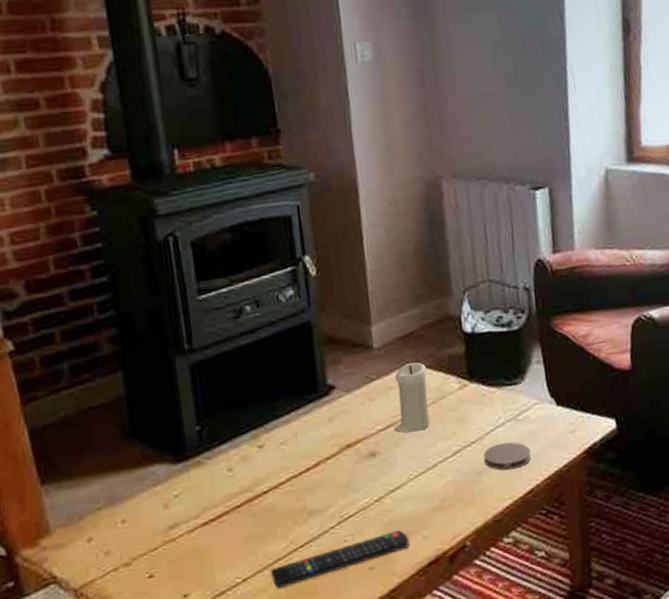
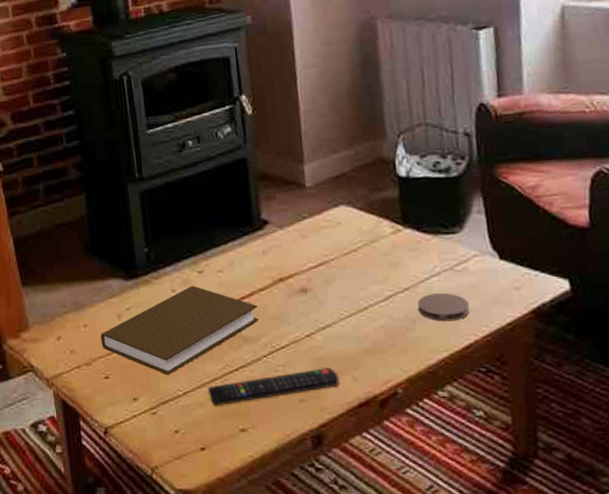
book: none [143,462,325,564] -> present [100,286,259,375]
candle: present [394,362,430,433] -> none [325,204,362,273]

